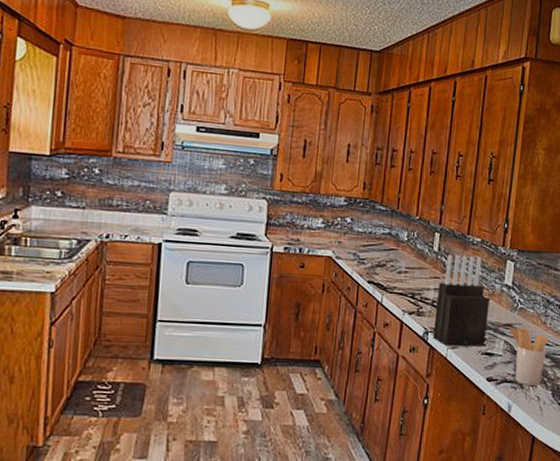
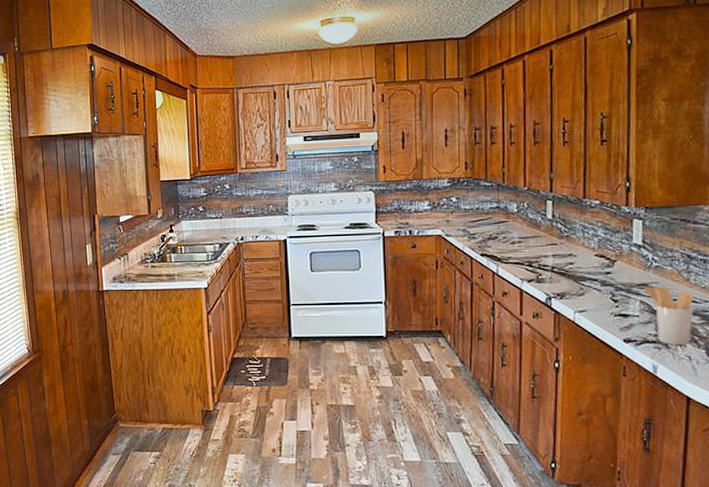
knife block: present [433,255,490,347] -> none [556,219,618,310]

